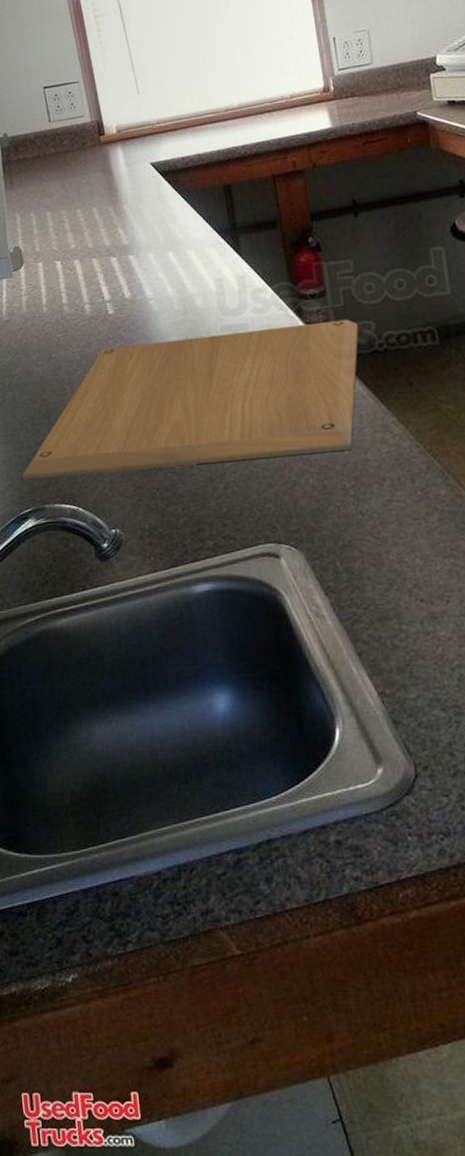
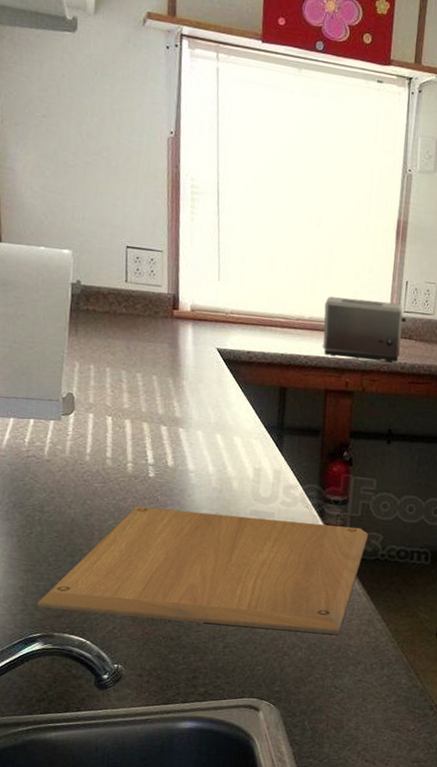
toaster: none [251,63,346,140] -> present [322,296,407,363]

